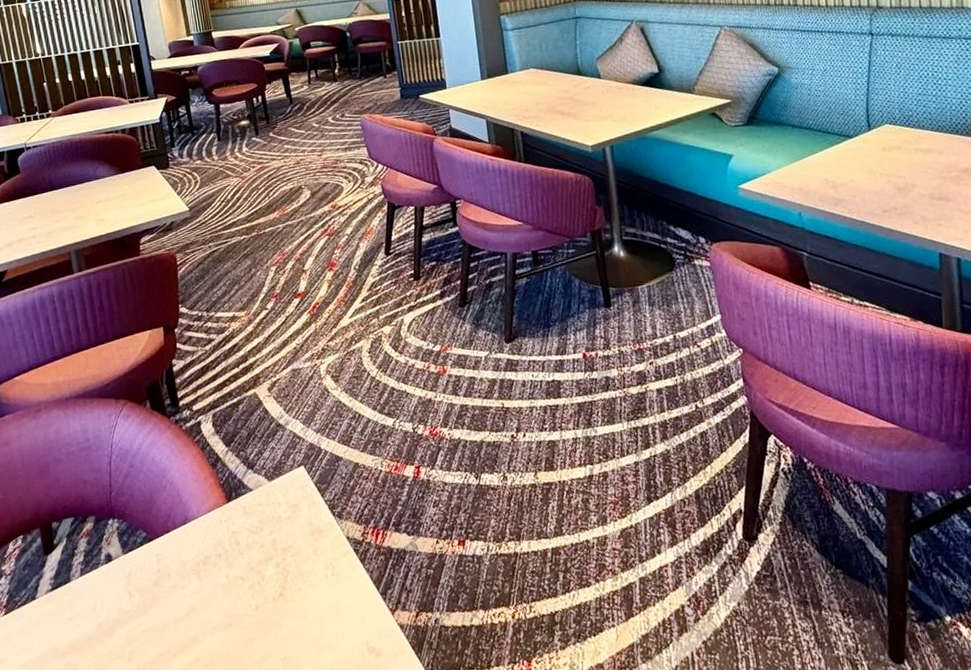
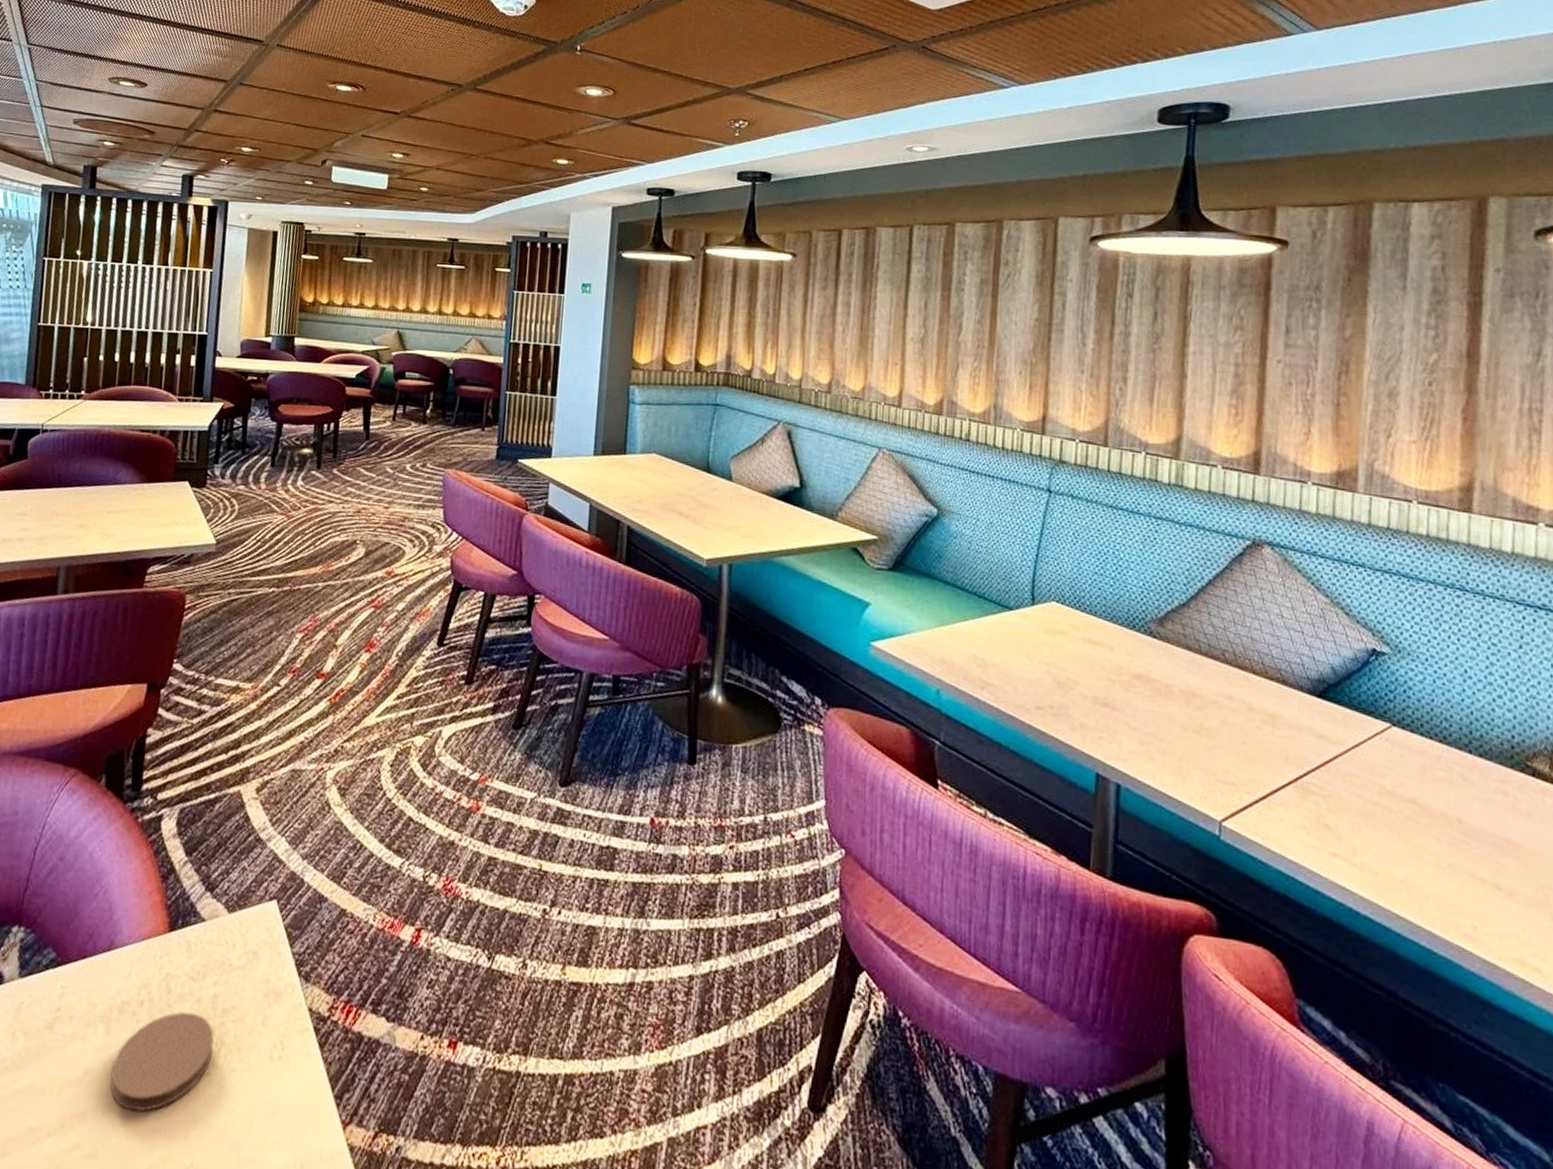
coaster: none [209,555,283,630] -> present [110,1011,214,1112]

